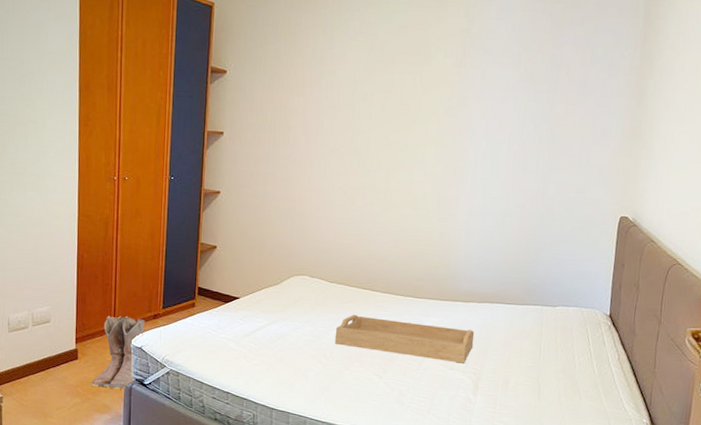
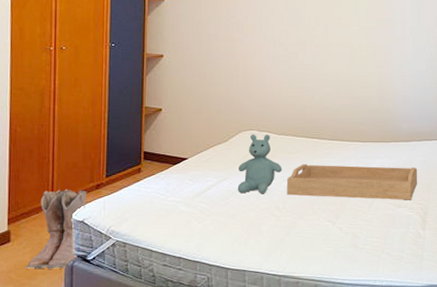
stuffed bear: none [286,279,332,341] -> present [237,134,282,194]

